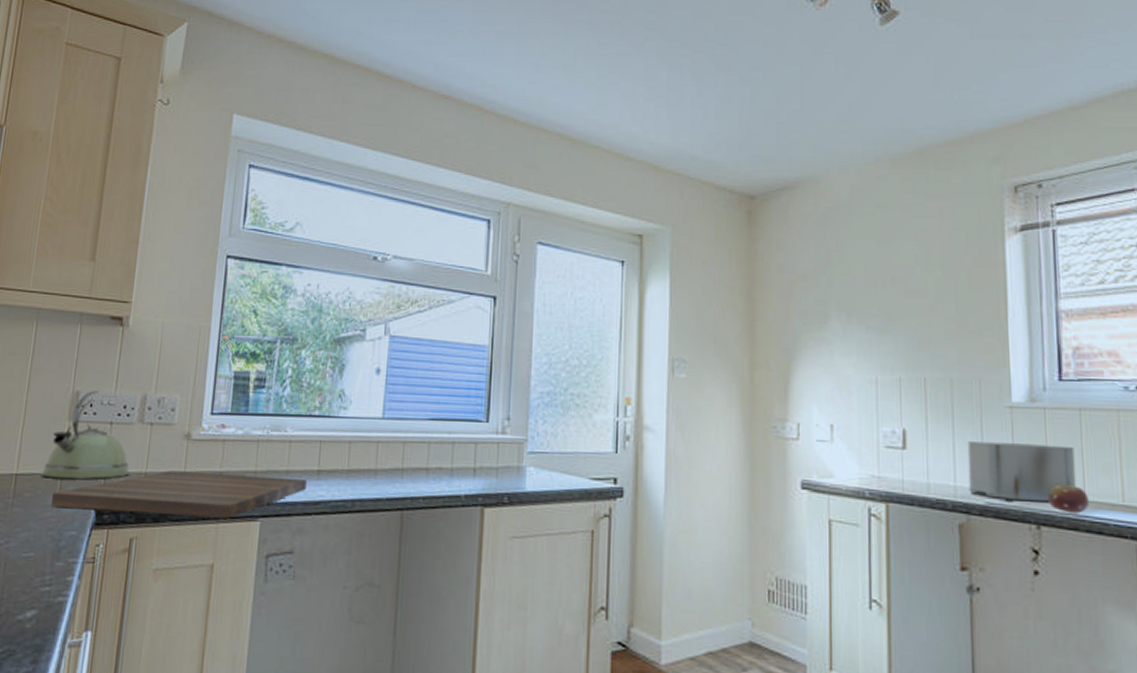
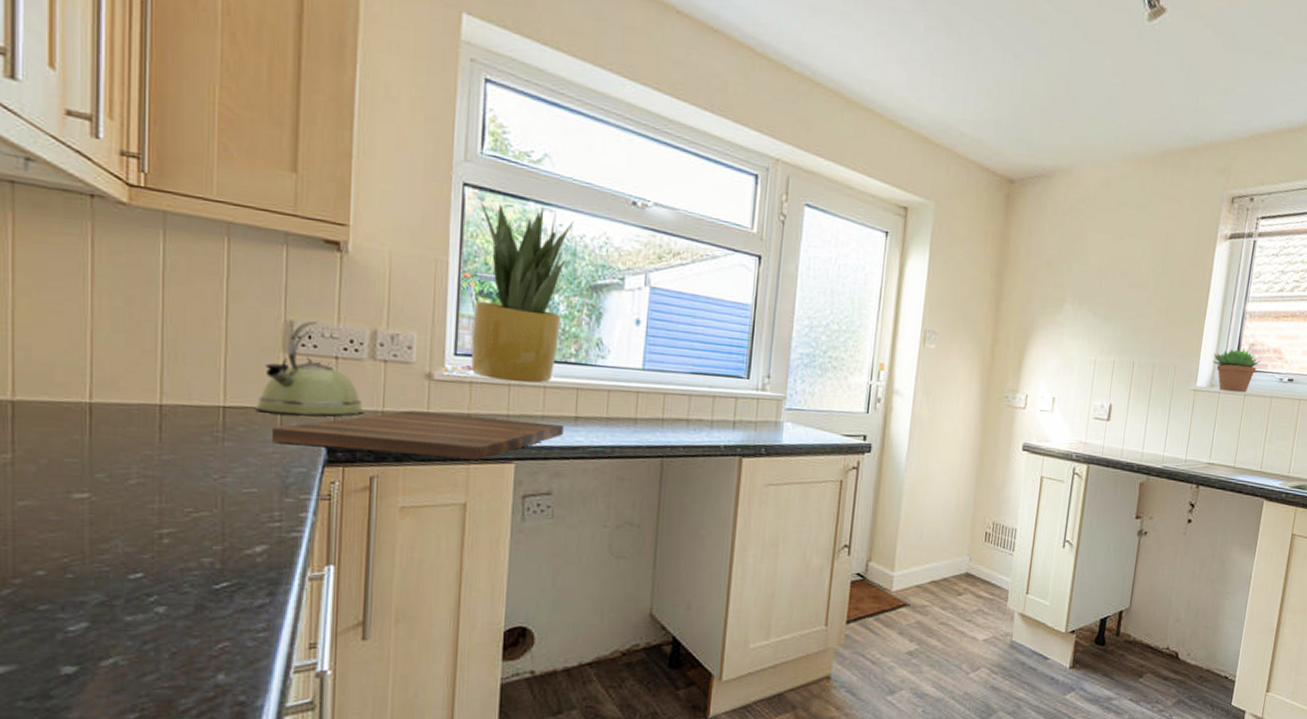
planter: none [225,266,321,438] -> present [471,196,574,383]
toaster: present [967,441,1077,504] -> none [1152,417,1235,469]
succulent plant: none [1026,354,1093,407] -> present [1212,349,1261,393]
fruit: present [1047,485,1090,514] -> none [1207,454,1238,477]

